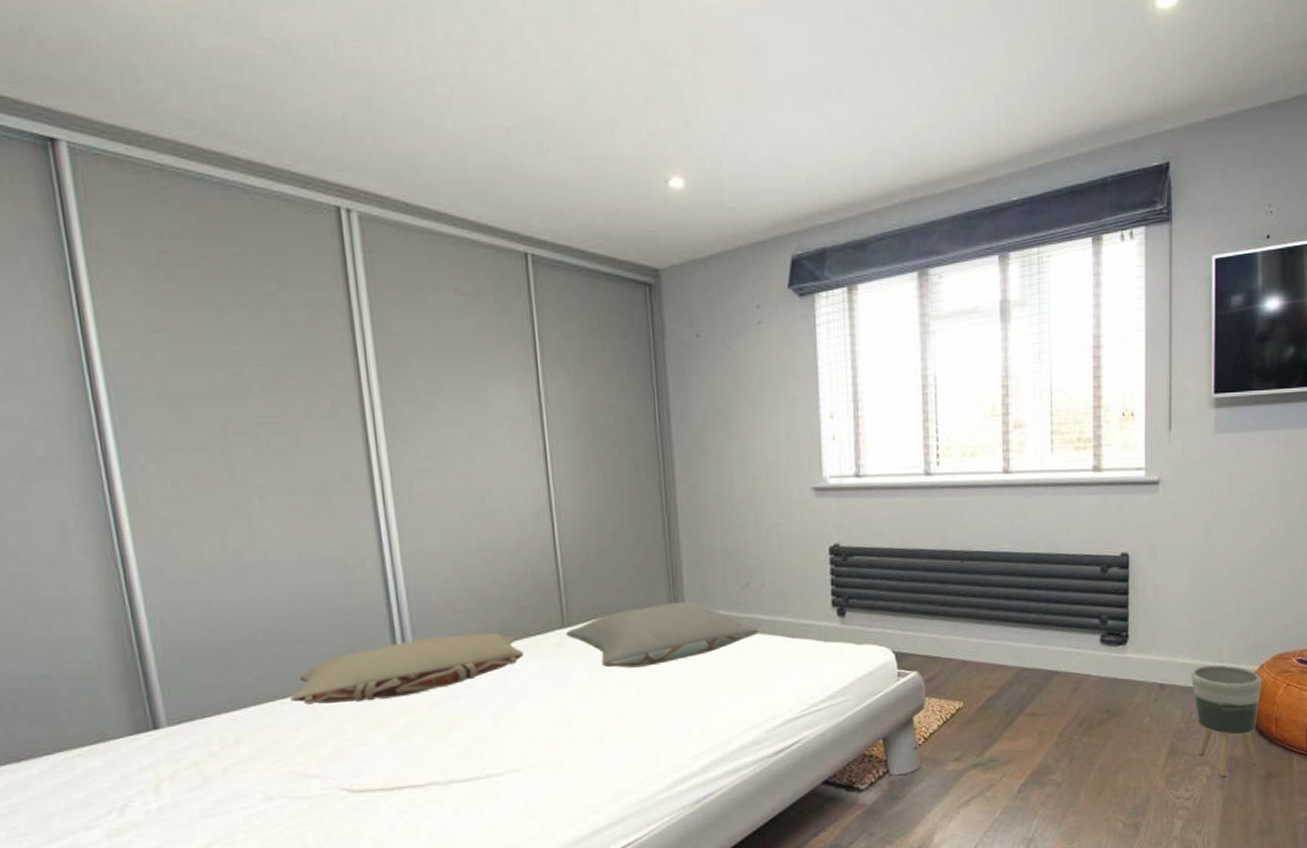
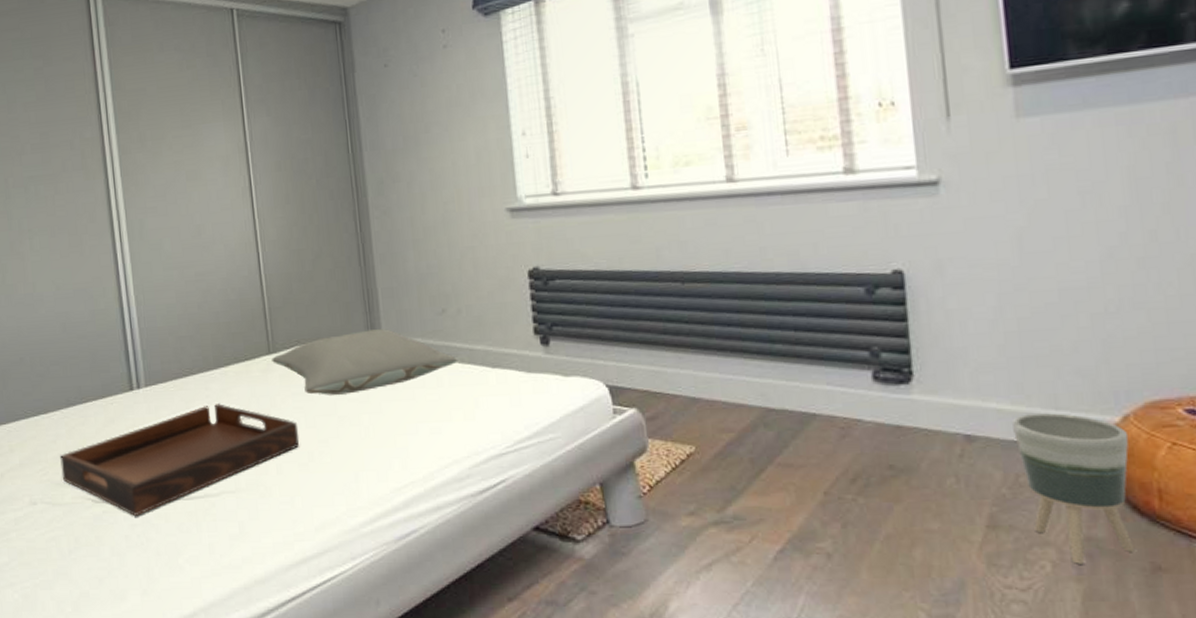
pillow: present [289,632,523,705] -> none [49,357,235,420]
serving tray: none [305,680,595,803] -> present [60,404,300,516]

